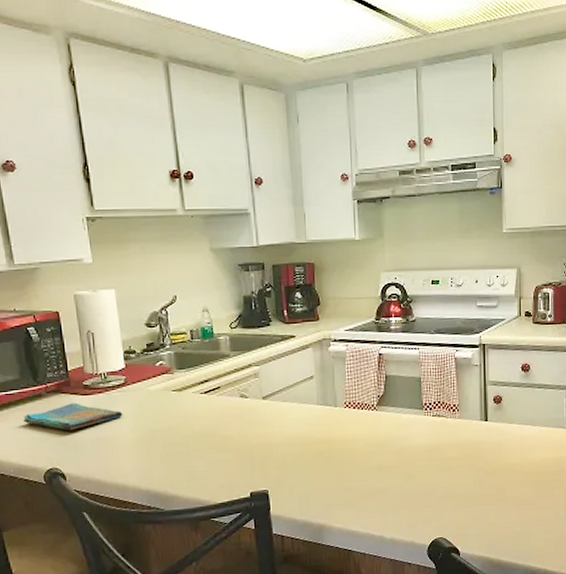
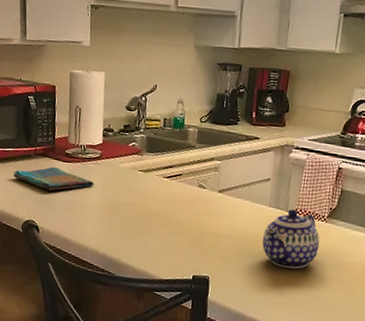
teapot: none [316,403,374,465] -> present [262,209,320,269]

